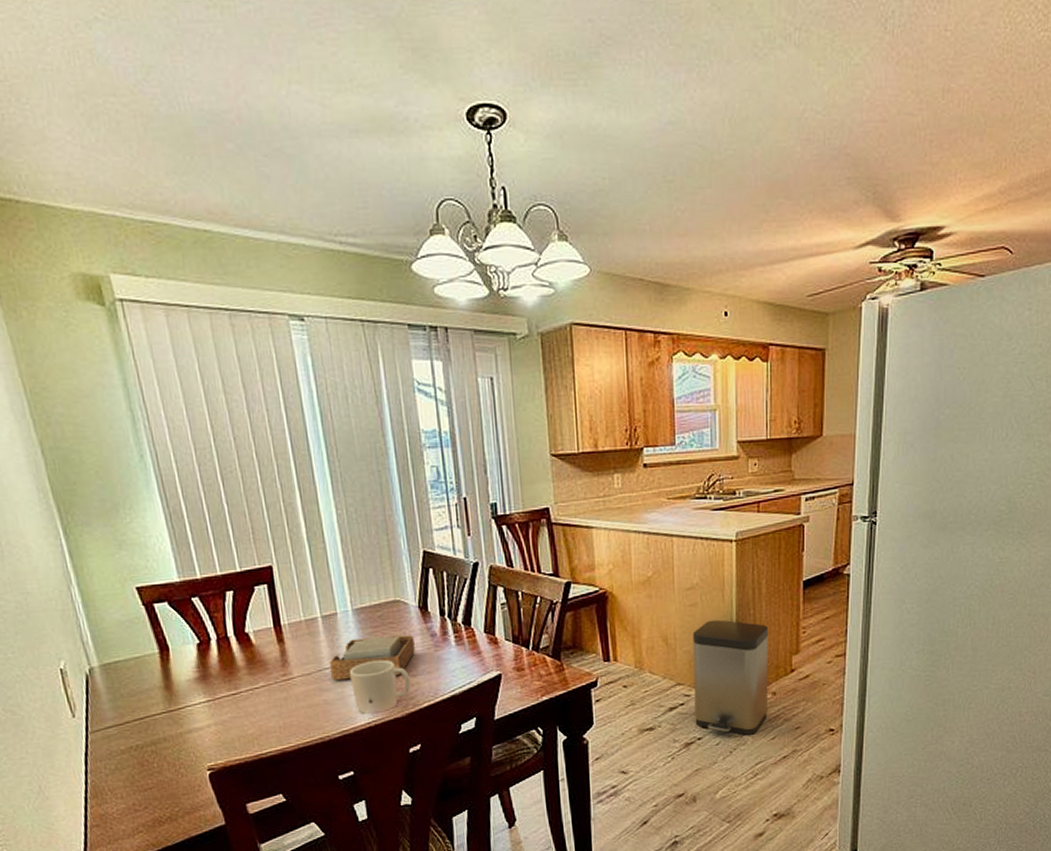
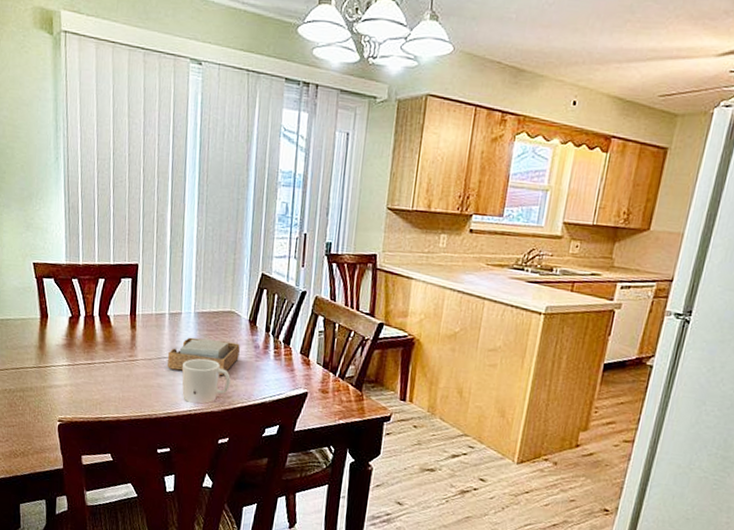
pedal bin: present [692,619,769,736] -> none [474,382,562,497]

